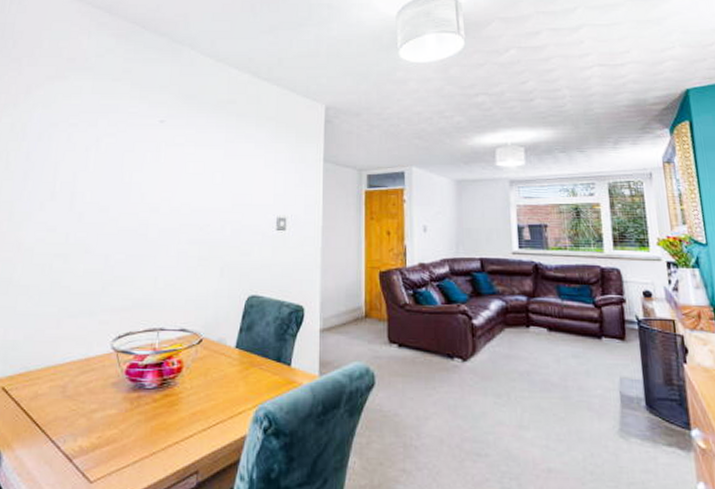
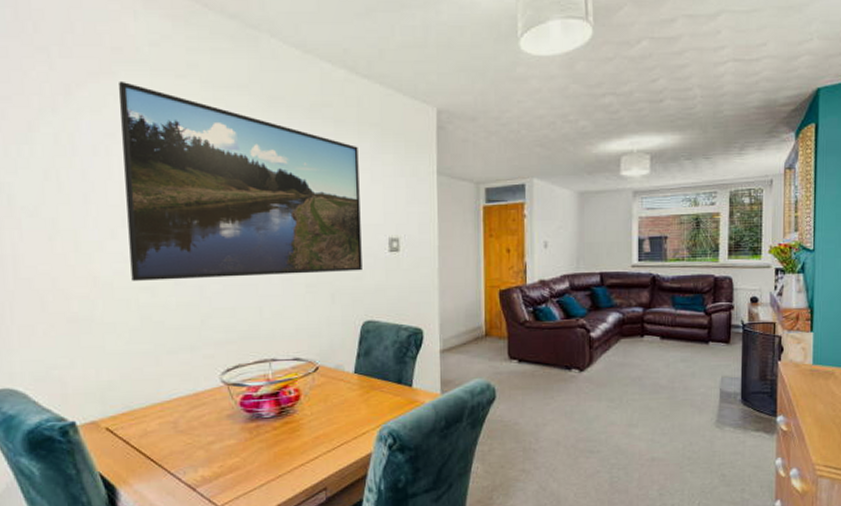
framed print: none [49,83,255,249] -> present [119,80,362,281]

